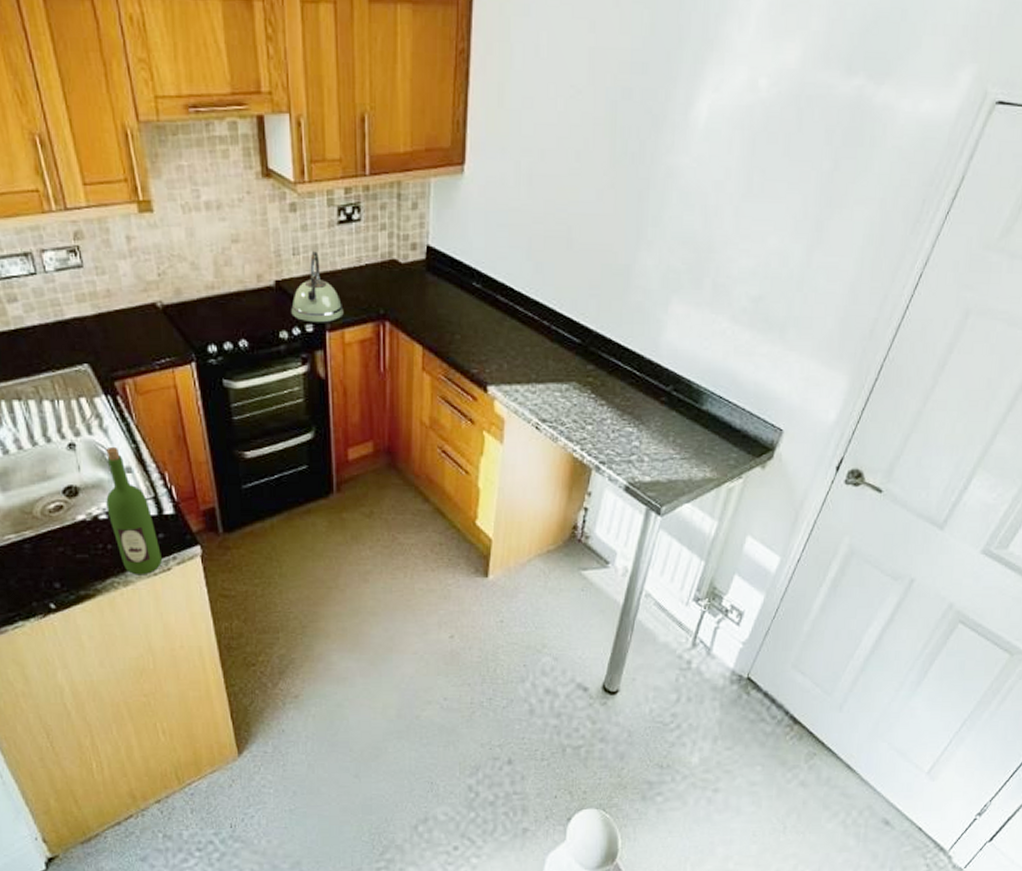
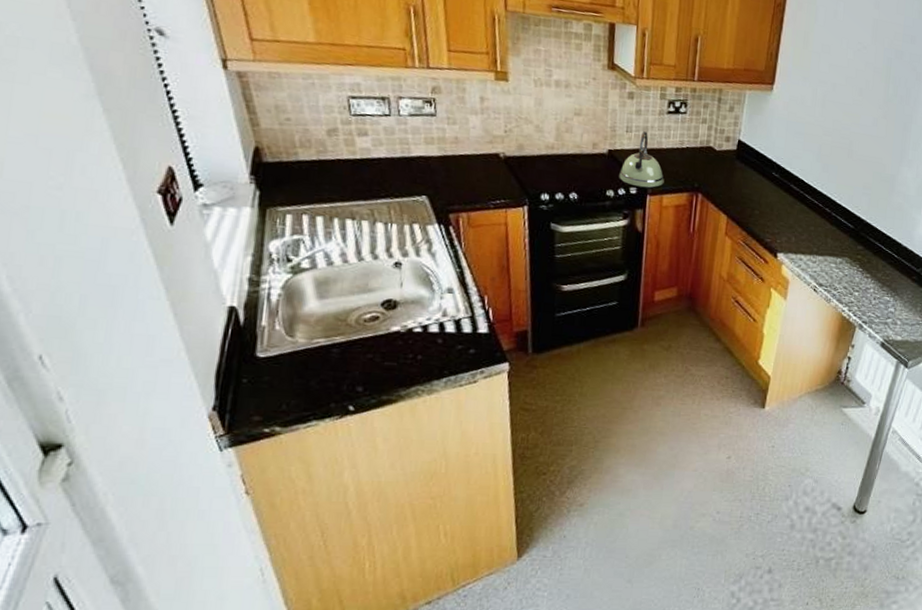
wine bottle: present [106,446,162,575] -> none [422,268,470,386]

